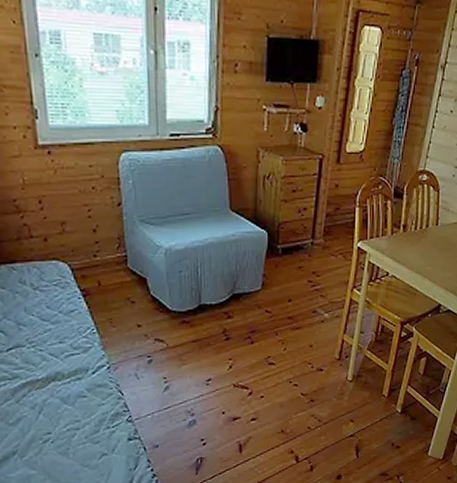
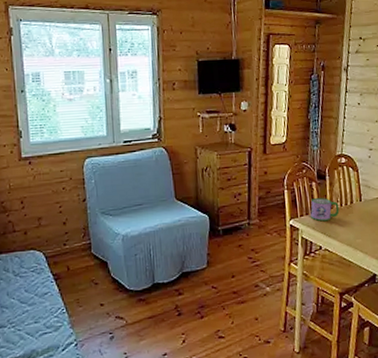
mug: none [381,218,413,246] -> present [310,197,340,222]

